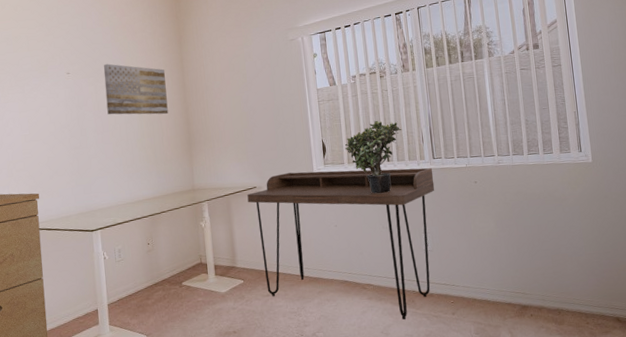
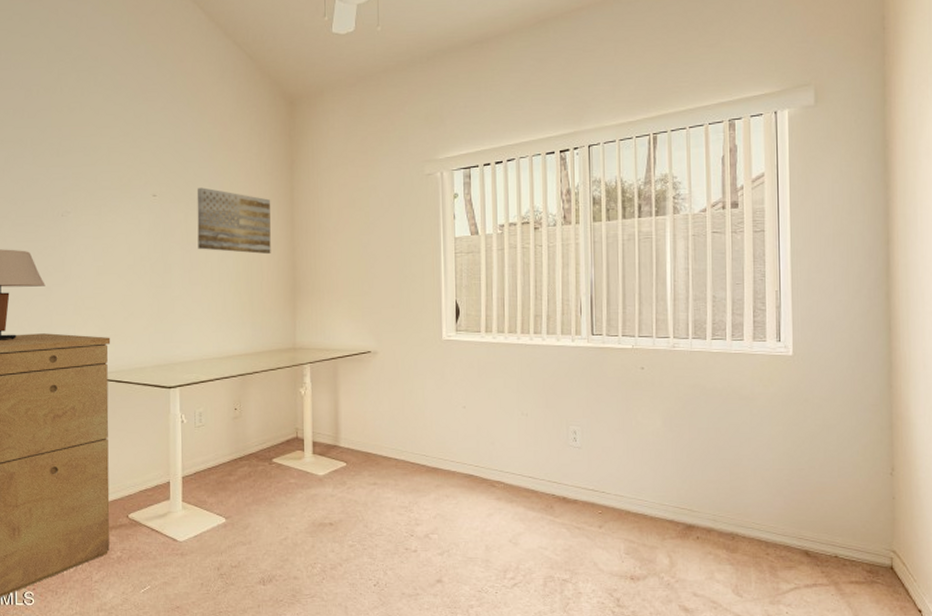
desk: present [247,168,435,320] -> none [359,337,591,528]
potted plant: present [344,120,402,194] -> none [483,282,556,372]

